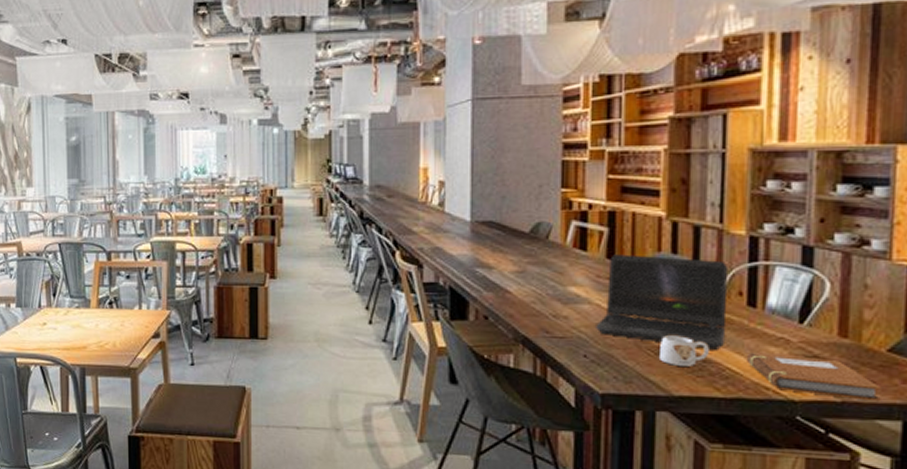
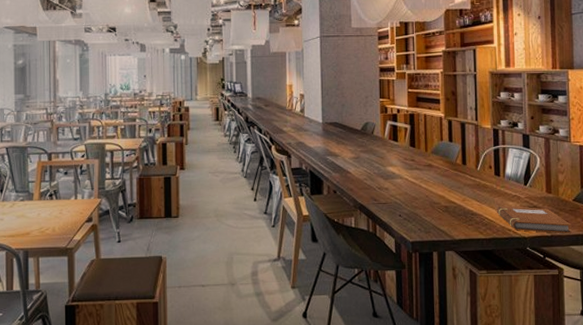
laptop computer: present [596,254,729,350] -> none [406,143,483,206]
mug: present [660,335,709,366] -> none [446,198,475,218]

